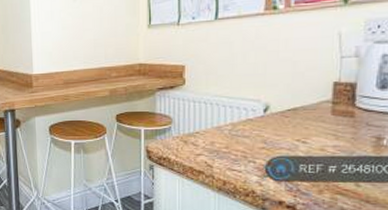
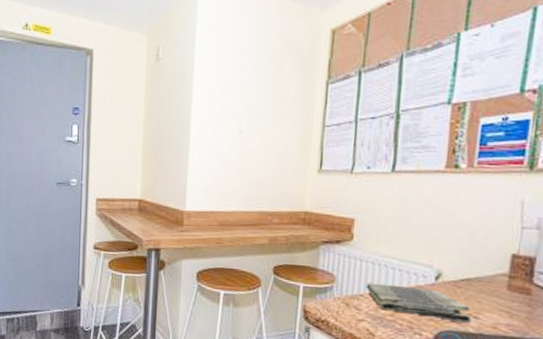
dish towel: none [201,120,300,149] -> present [366,282,472,324]

